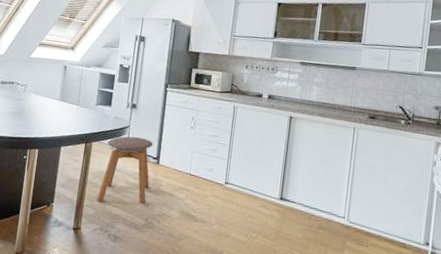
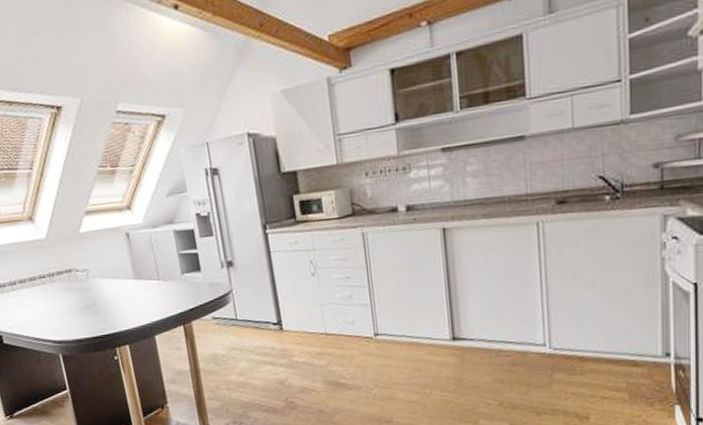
stool: present [96,136,153,204] -> none [210,301,279,393]

